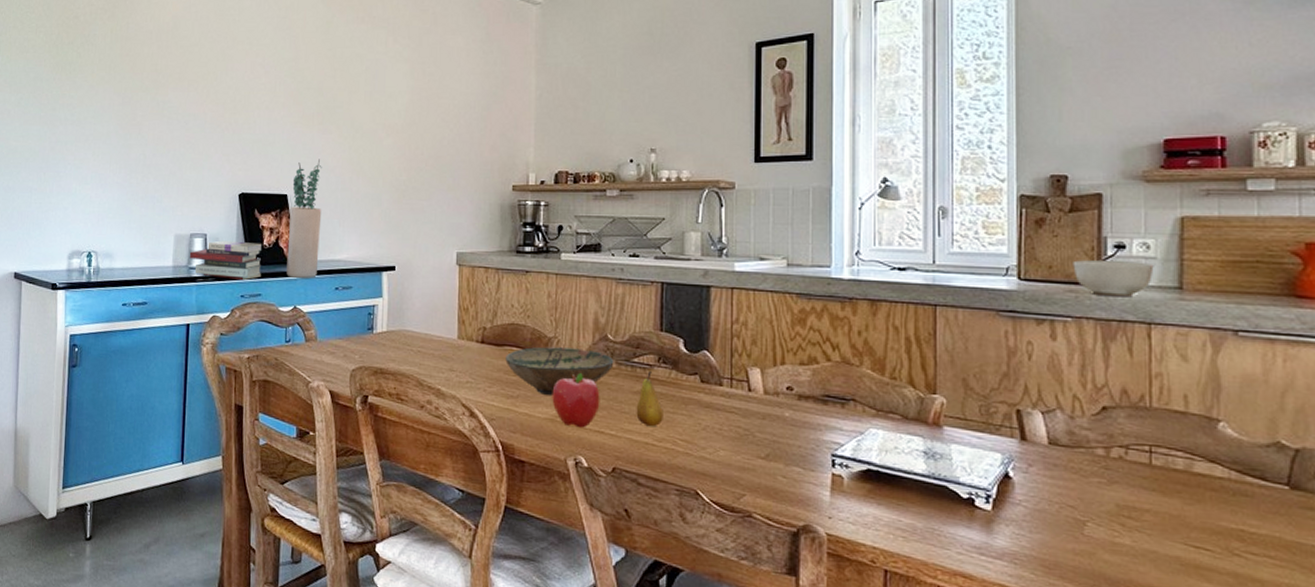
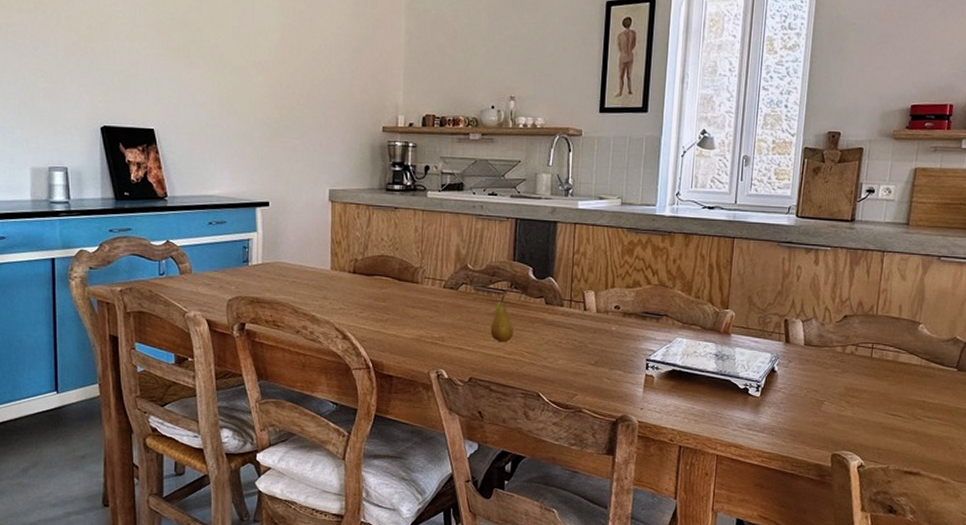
books: present [189,240,261,281] -> none [49,174,130,215]
vase: present [286,159,322,279] -> none [157,94,192,214]
bowl: present [505,347,614,397] -> none [375,276,473,319]
fruit: present [552,372,600,428] -> none [417,297,460,346]
bowl: present [1073,260,1154,298] -> none [836,201,892,231]

